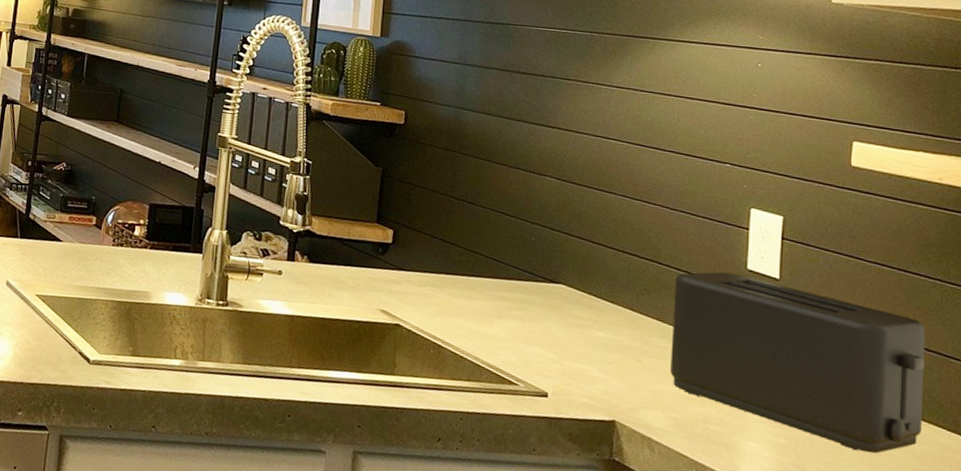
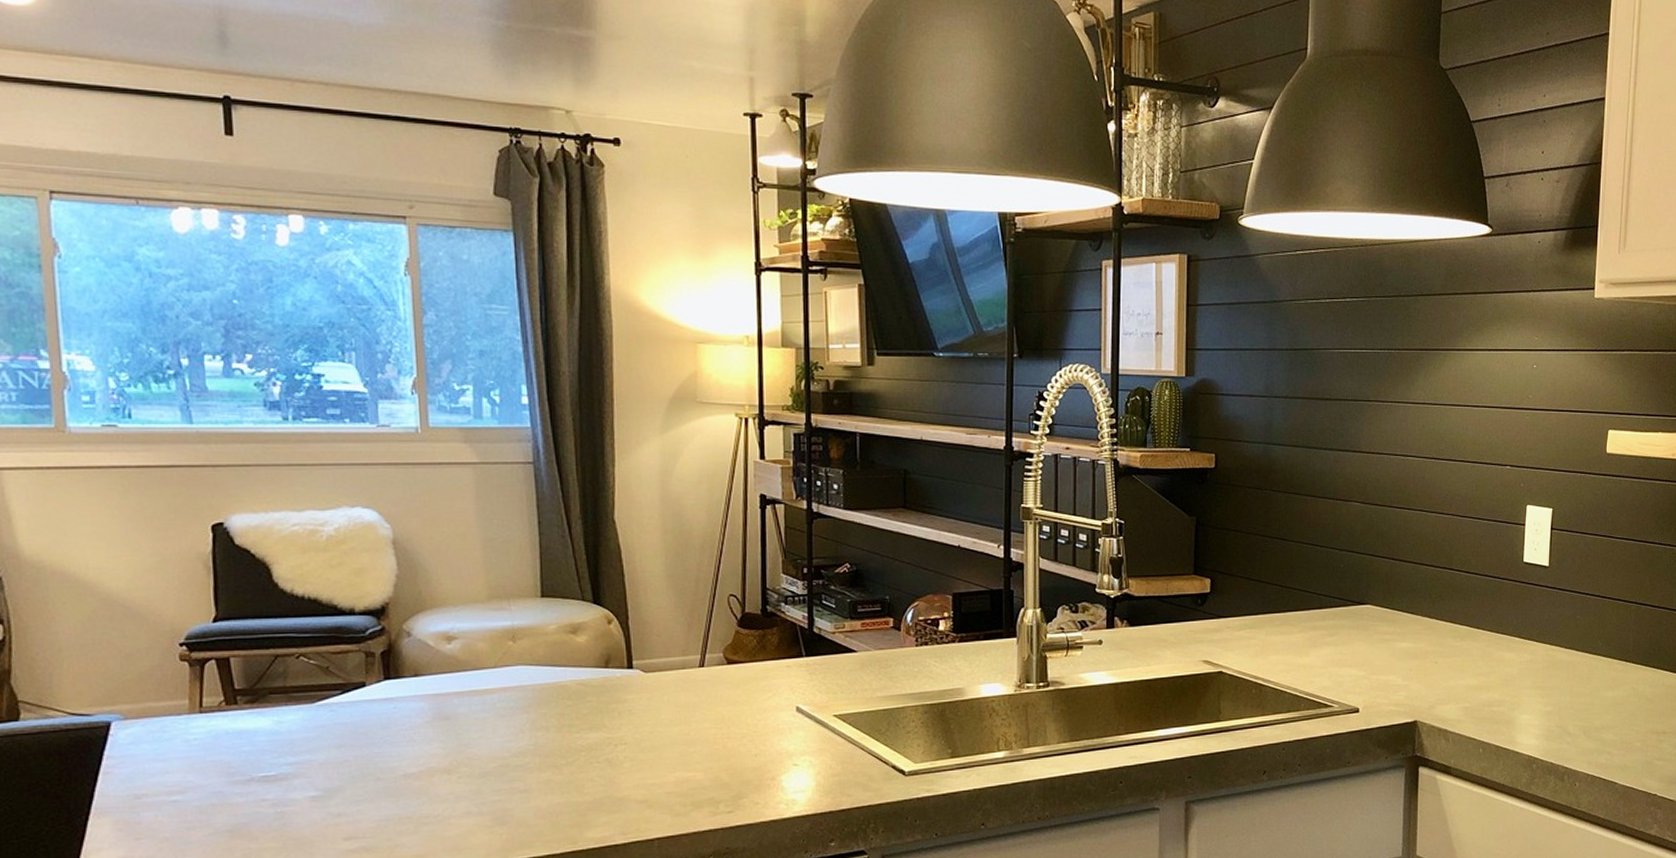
toaster: present [670,271,925,454] -> none [1461,568,1657,704]

